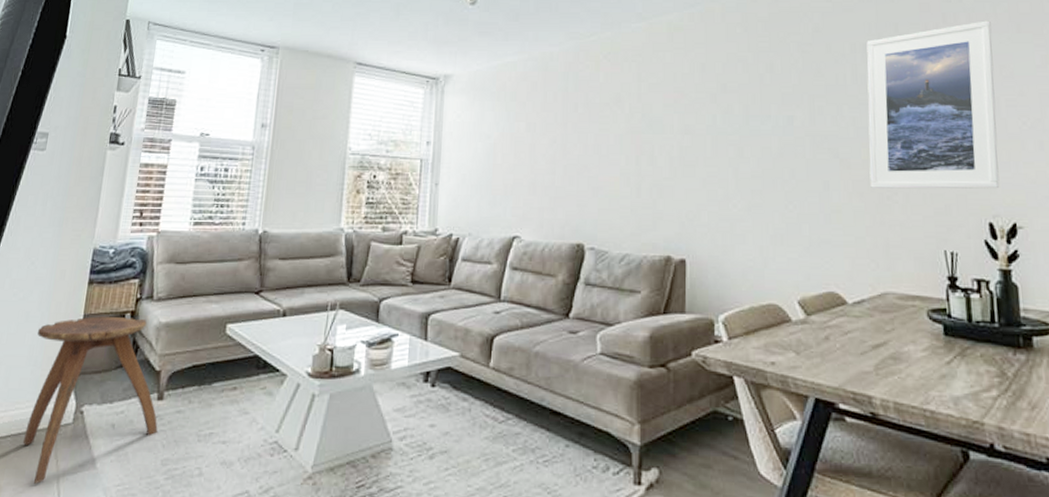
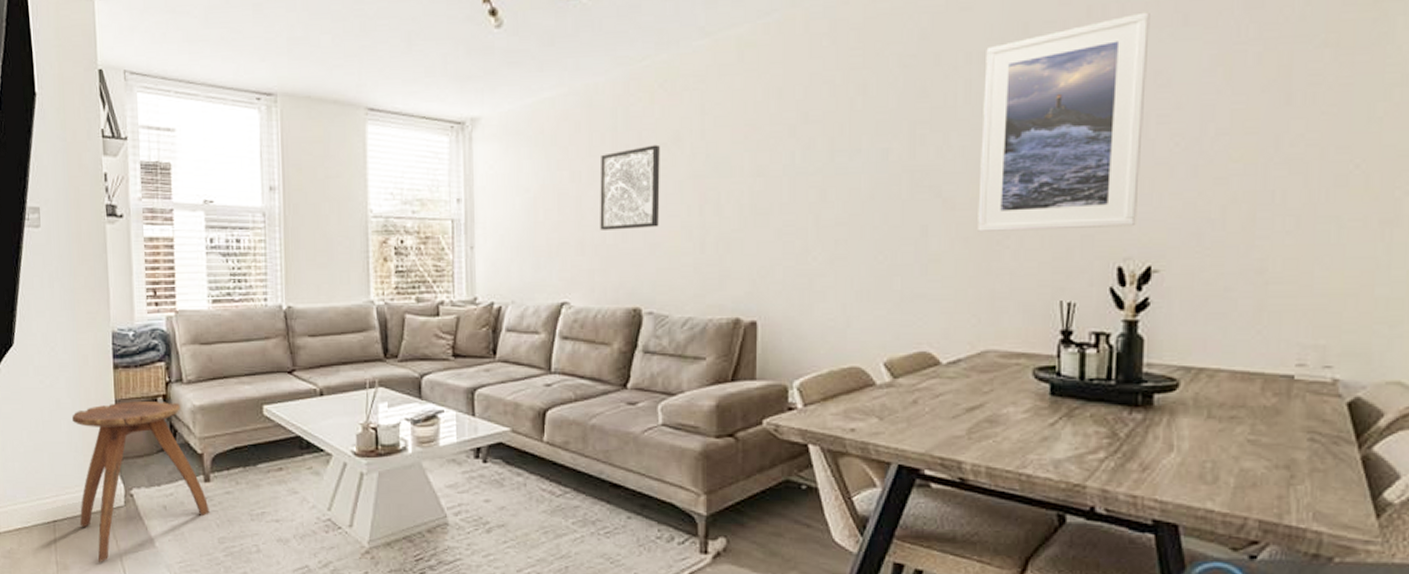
wall art: none [550,104,603,174] -> present [600,144,660,230]

